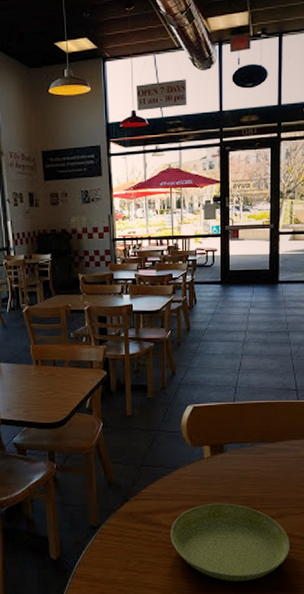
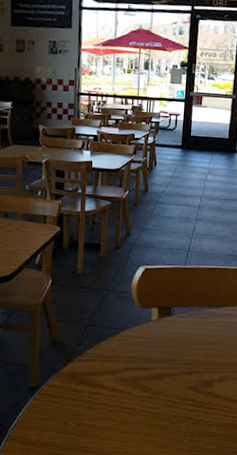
saucer: present [170,503,290,582] -> none [111,366,228,445]

